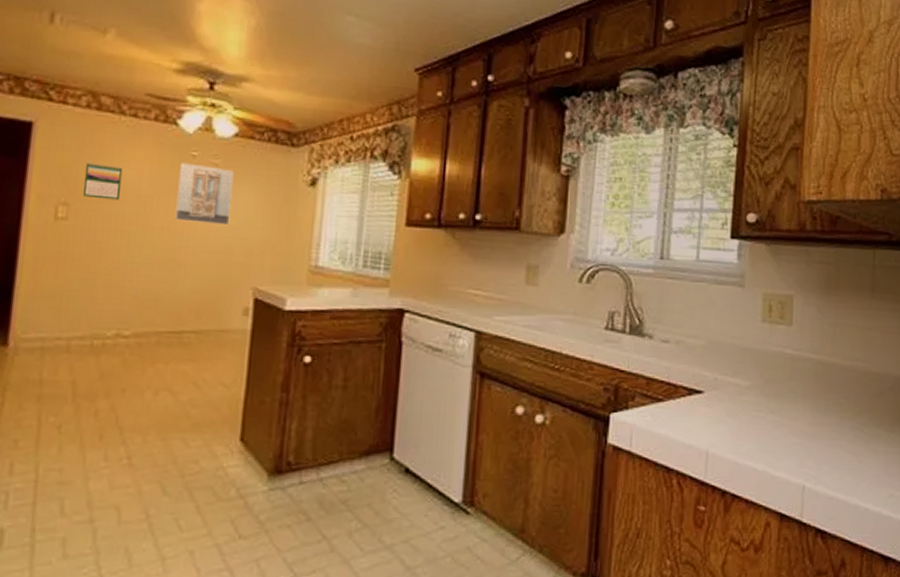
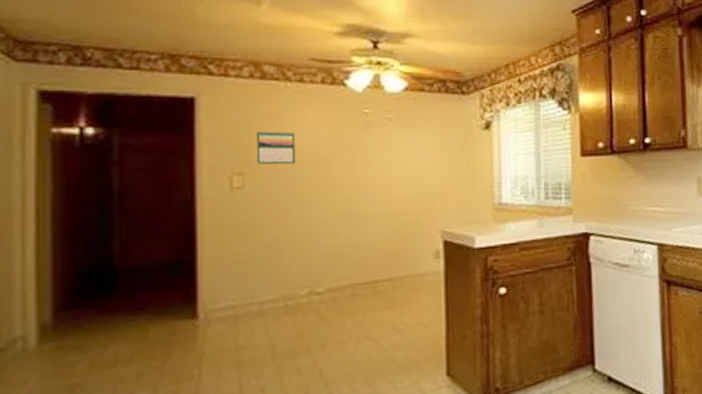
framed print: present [175,162,234,226] -> none [353,120,410,177]

